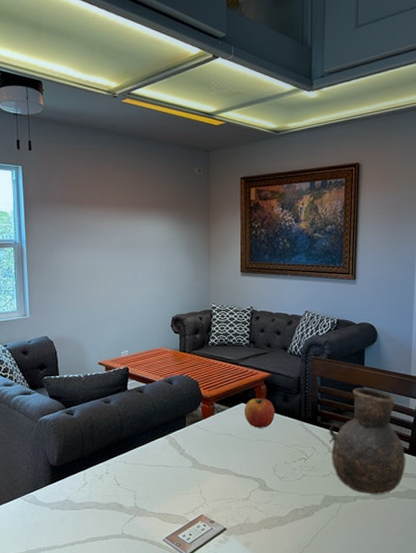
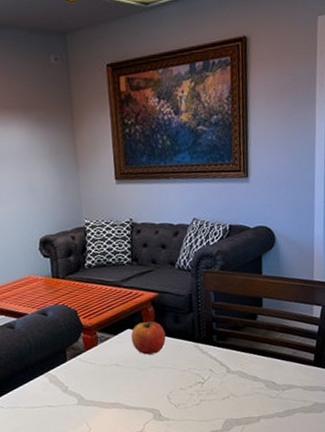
vase: present [329,387,406,495] -> none [226,298,312,413]

